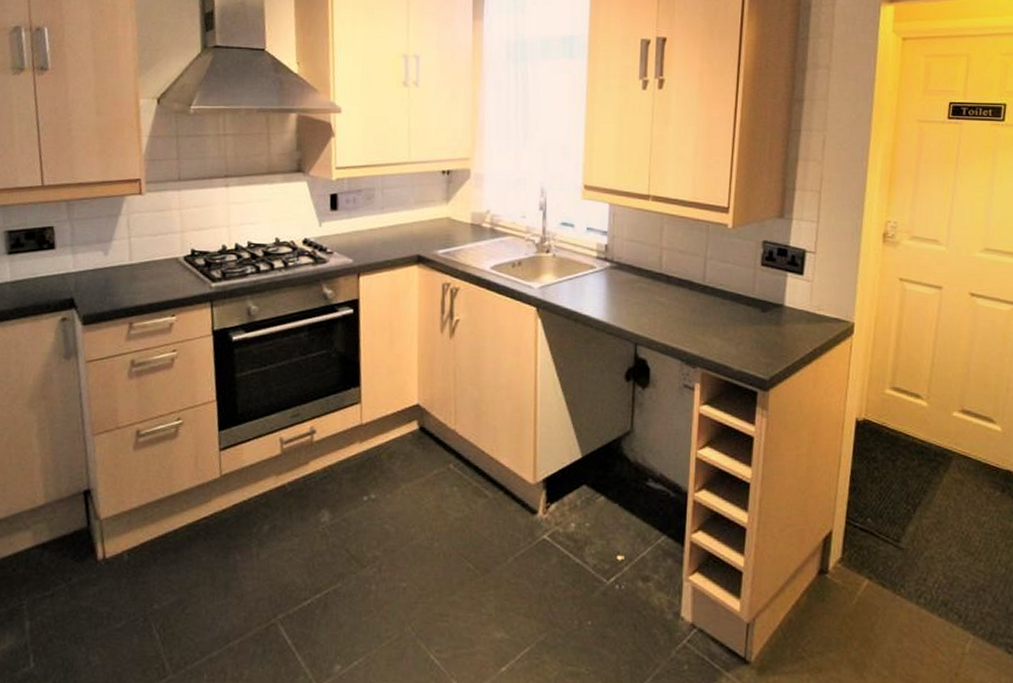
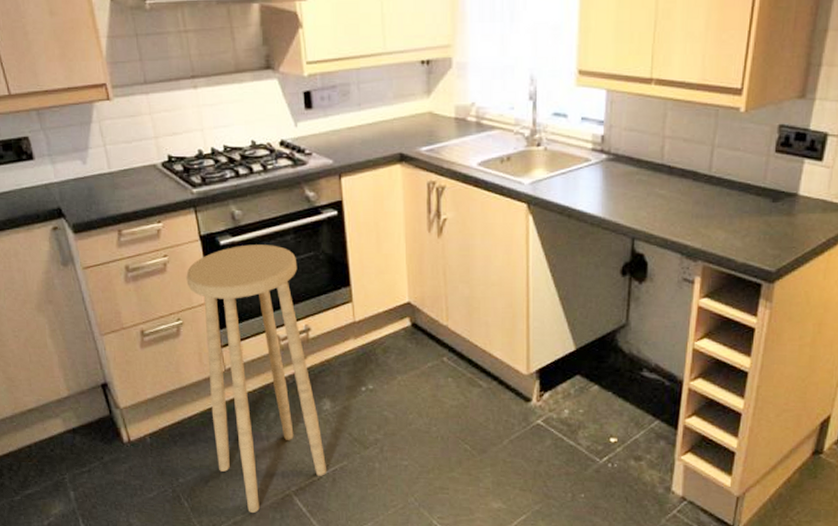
stool: none [192,341,320,646] -> present [186,244,327,513]

